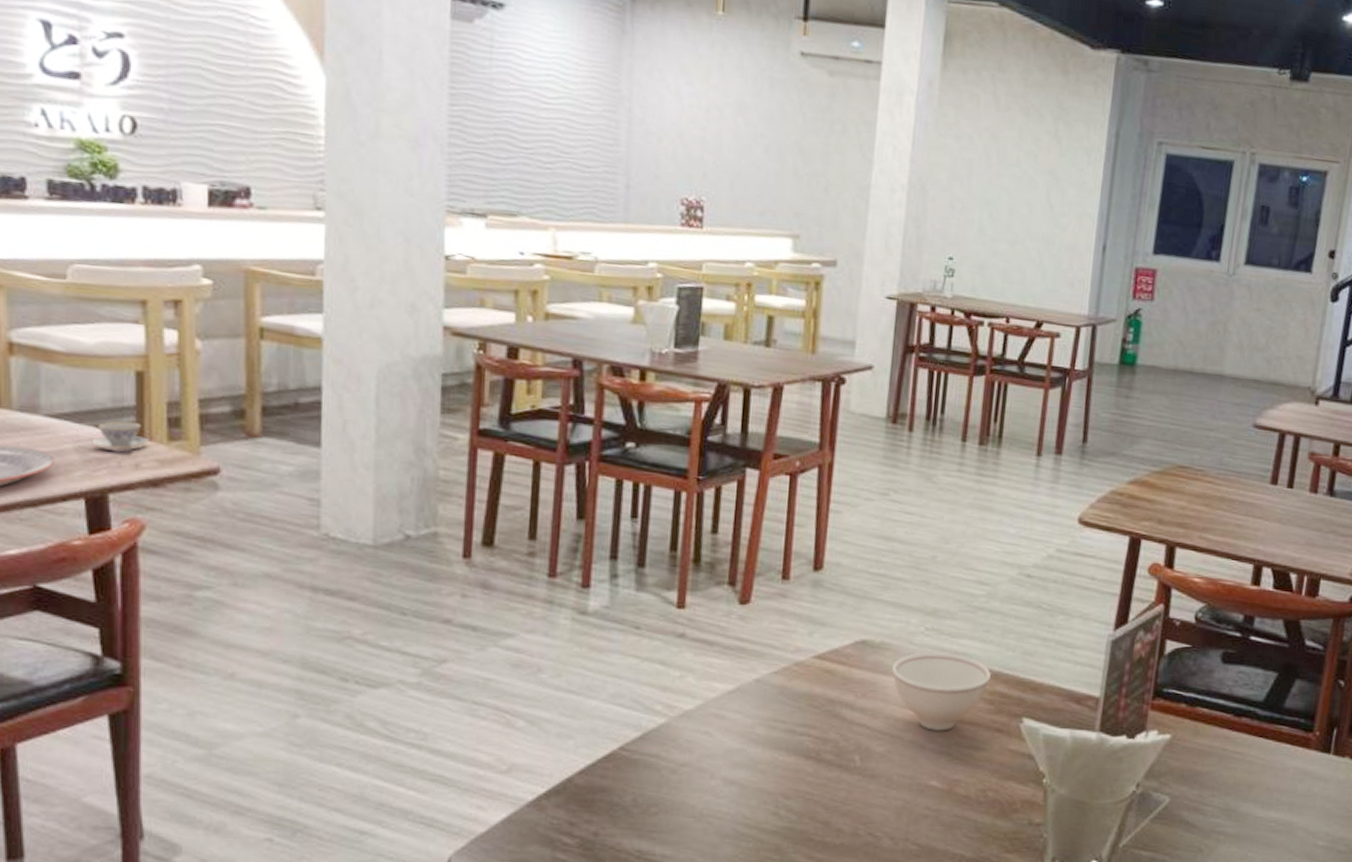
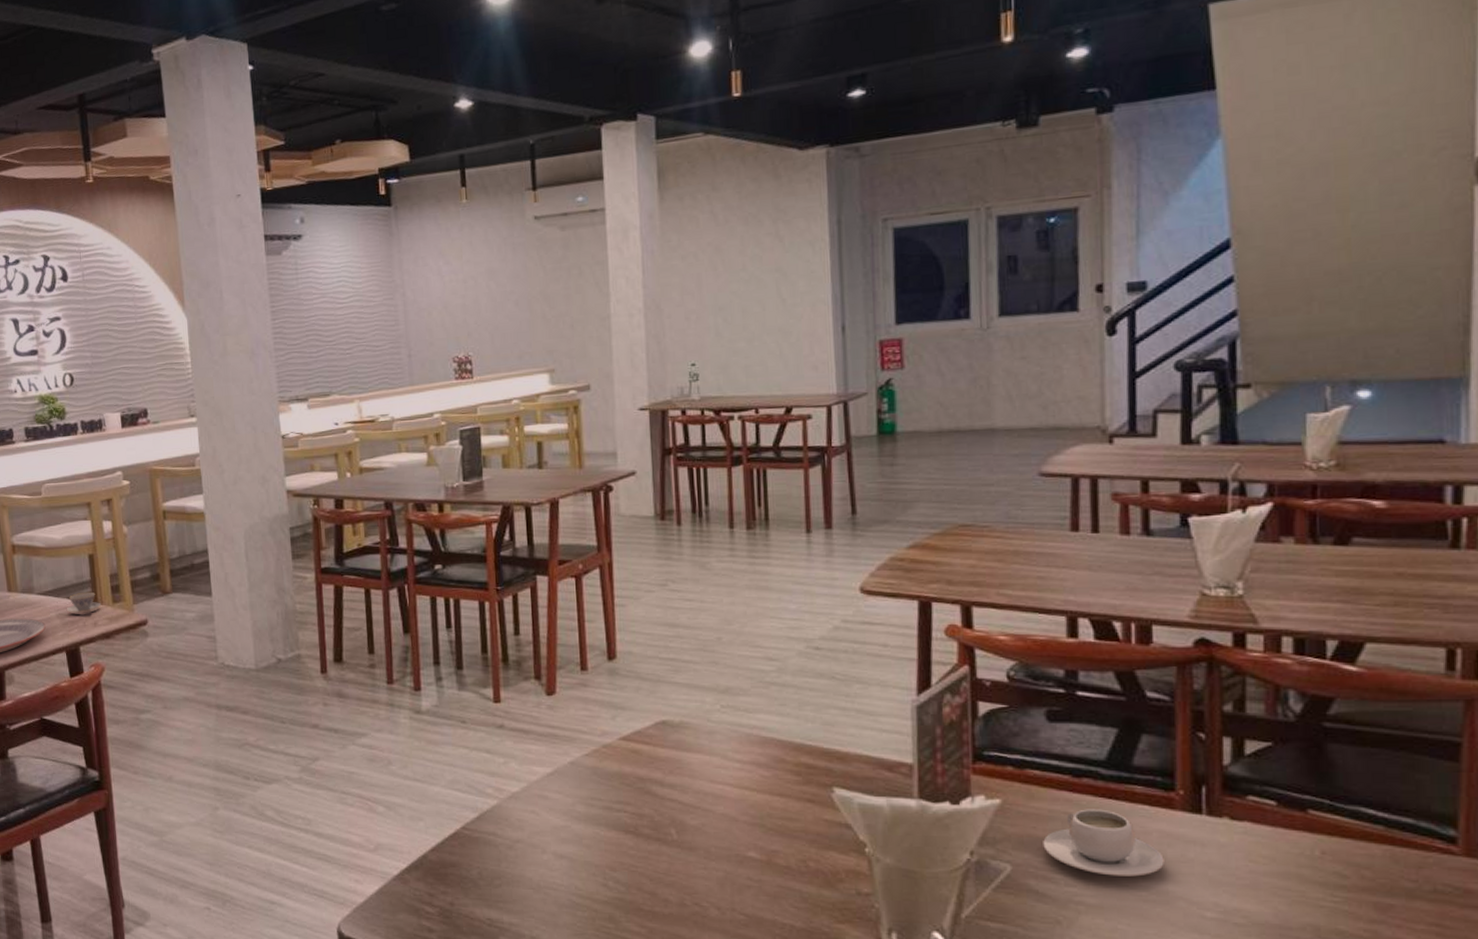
bowl: present [892,652,992,731] -> none [694,728,794,803]
teacup: none [1199,746,1295,809] -> present [1043,809,1164,877]

